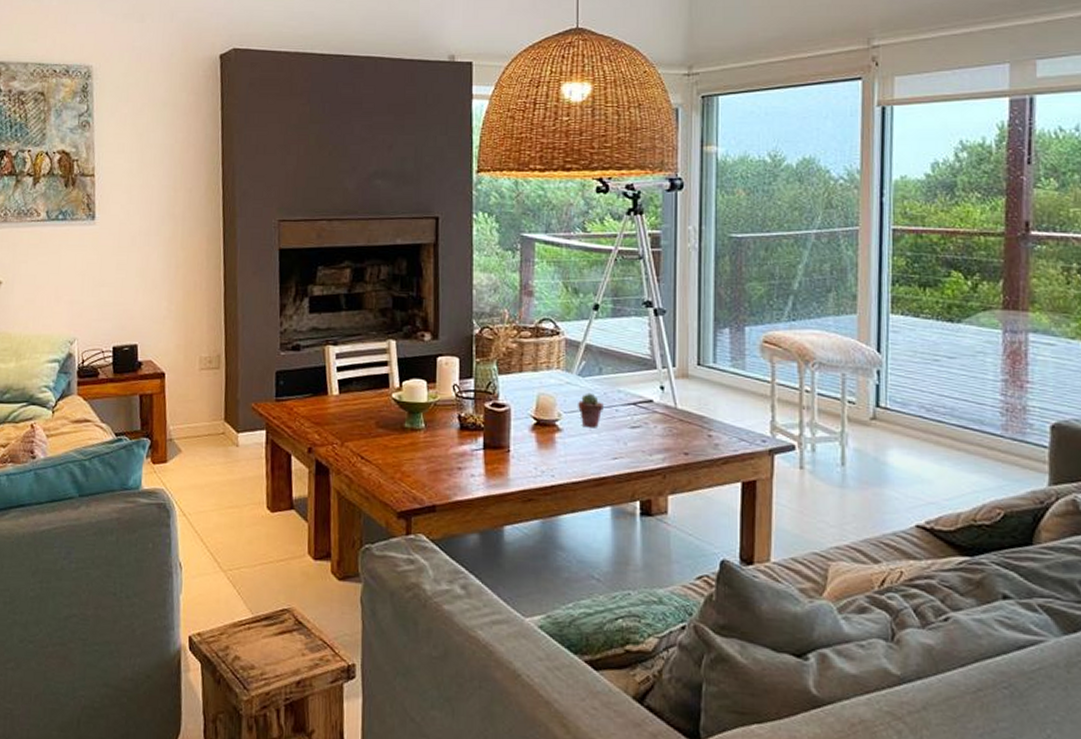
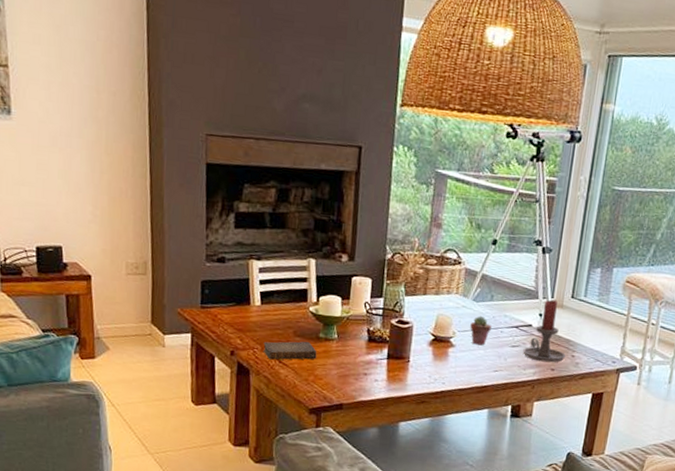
book: none [343,432,403,456] -> present [263,341,317,360]
candle holder: none [646,369,700,446] -> present [523,299,565,363]

